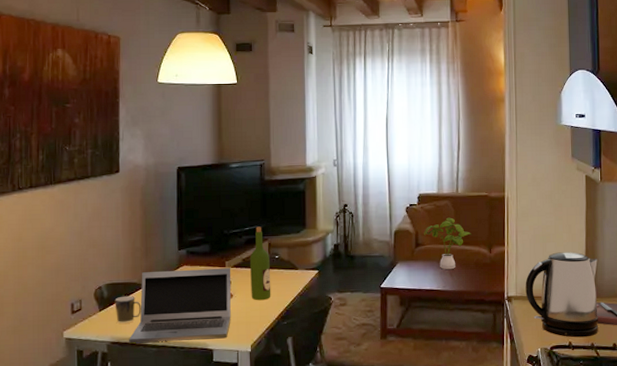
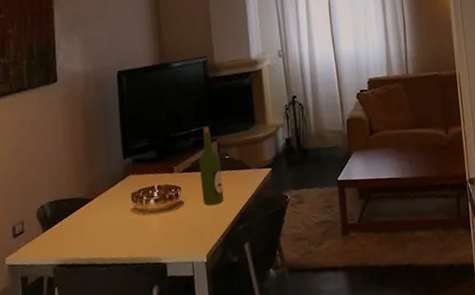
mug: present [115,295,141,324] -> none [59,212,88,244]
laptop: present [129,268,231,343] -> none [76,173,184,264]
house plant: present [424,217,473,270] -> none [377,100,427,156]

